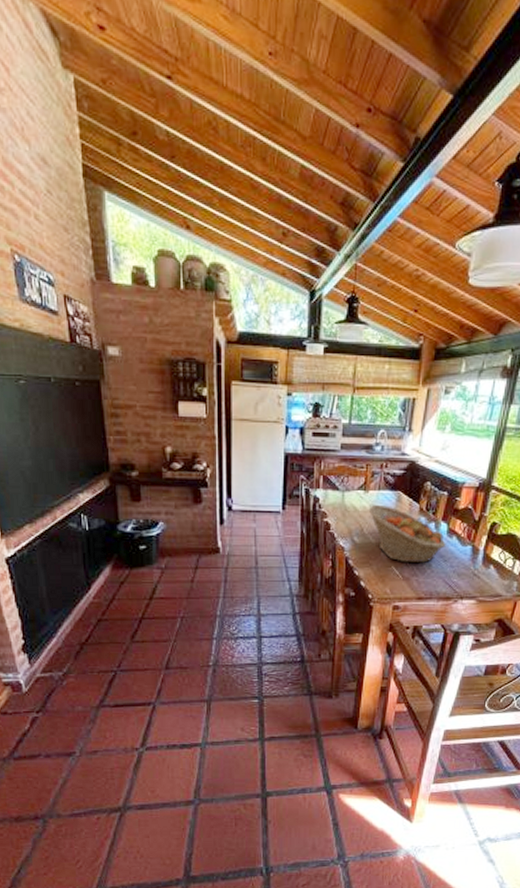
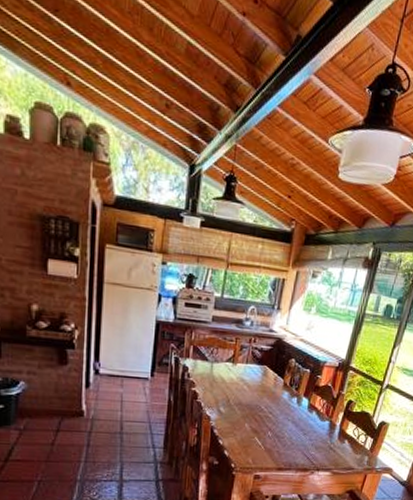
fruit basket: present [368,504,446,563] -> none [235,377,306,435]

